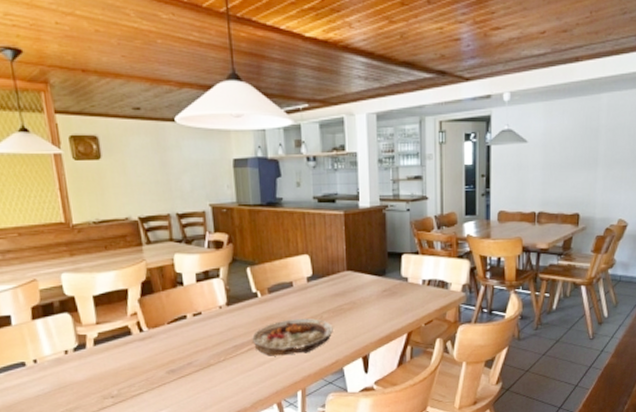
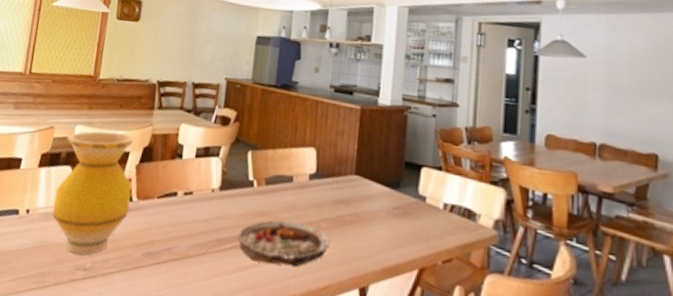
vase: none [54,273,142,387] -> present [52,131,135,255]

